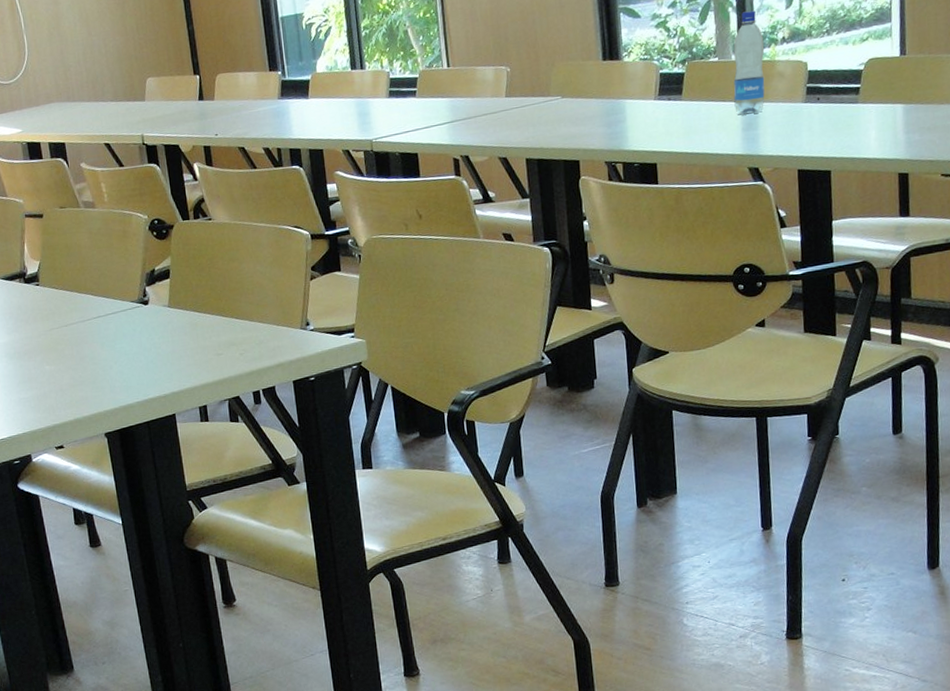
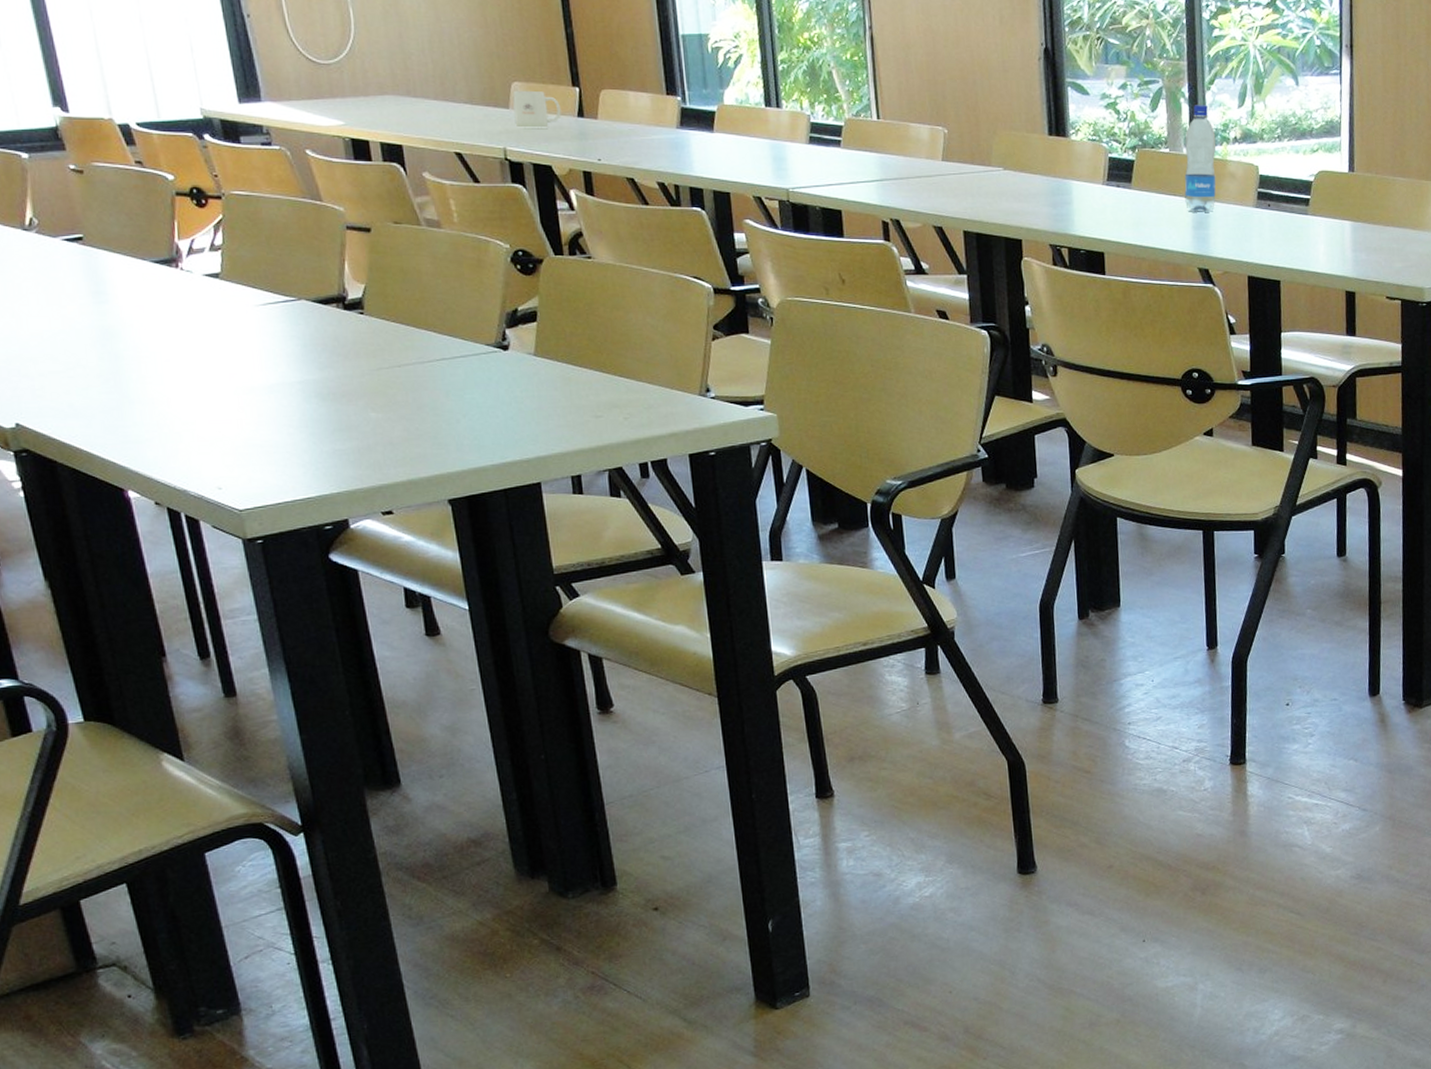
mug: none [147,83,186,117] -> present [512,90,561,130]

